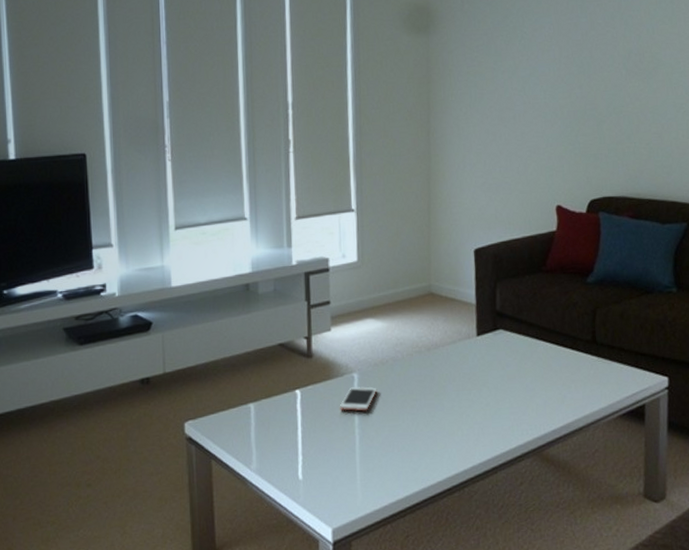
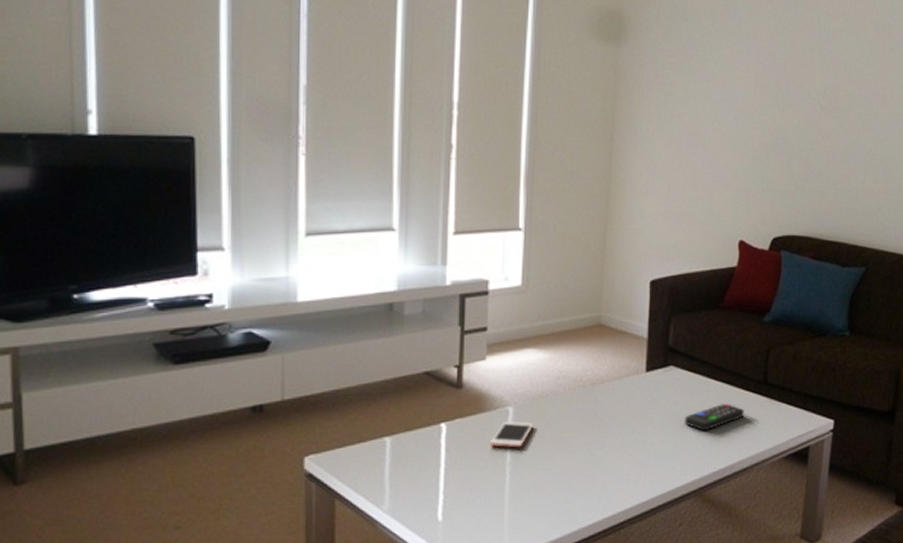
remote control: none [517,363,576,392] -> present [685,403,744,431]

